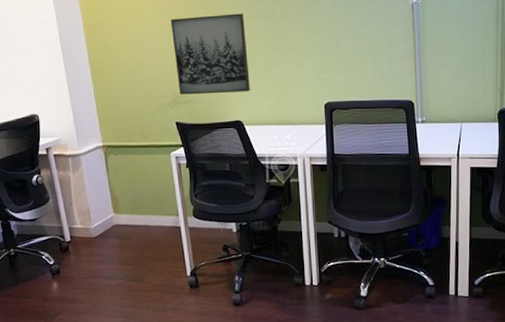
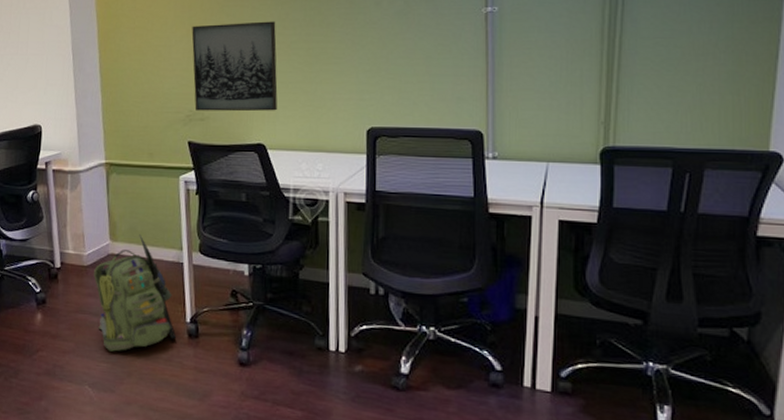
backpack: none [102,206,179,308] -> present [94,235,176,352]

